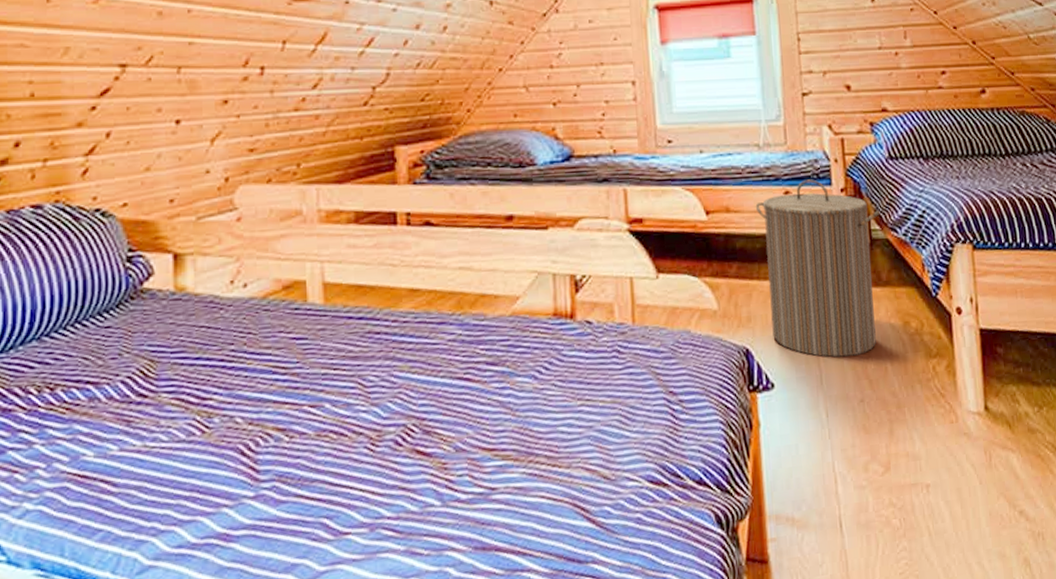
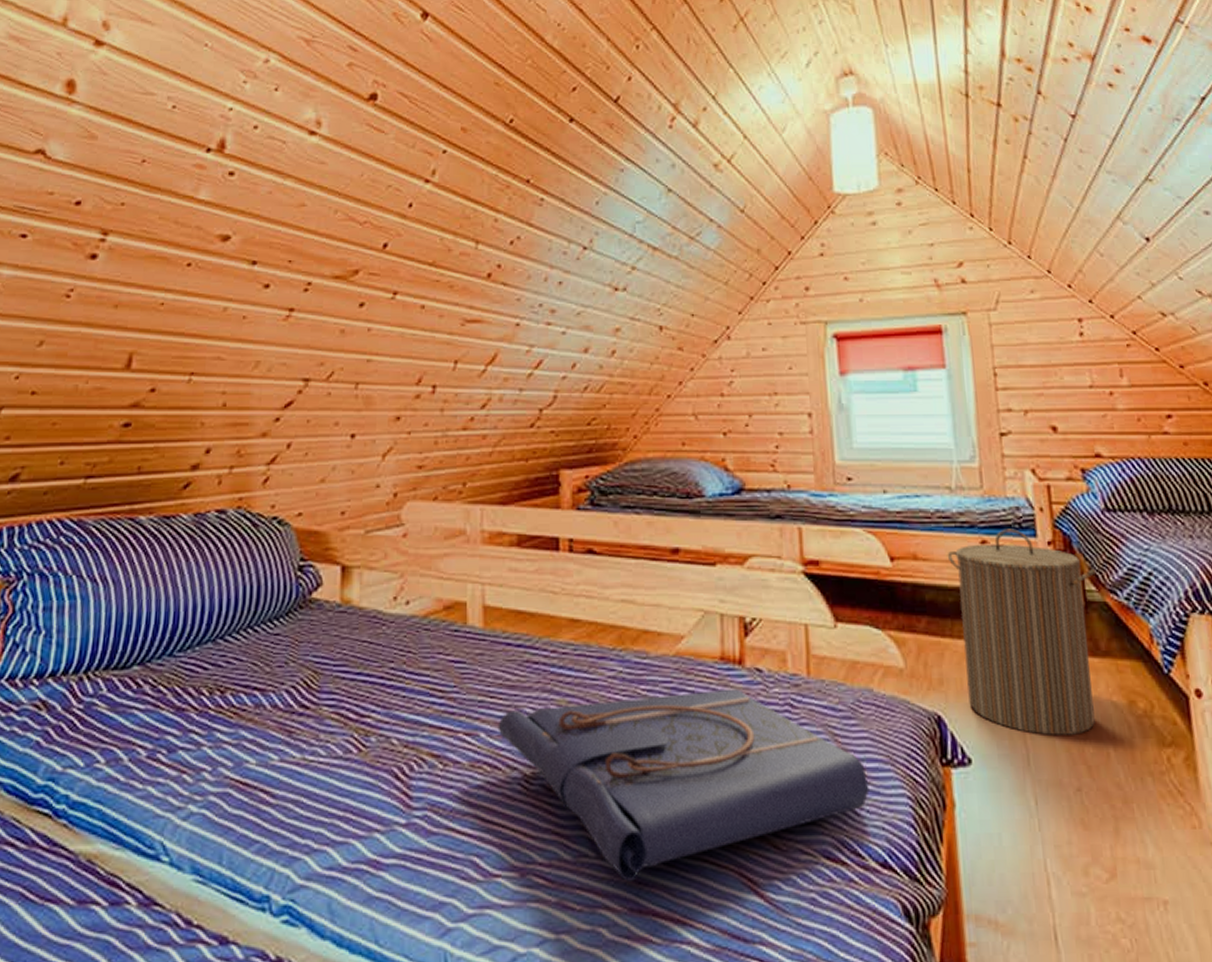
tote bag: none [342,340,687,524] -> present [498,688,869,881]

